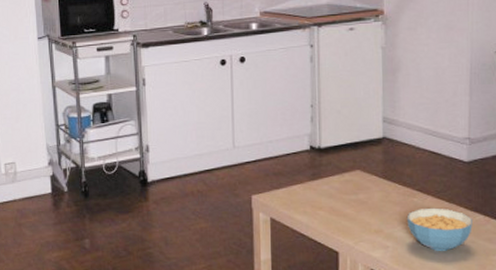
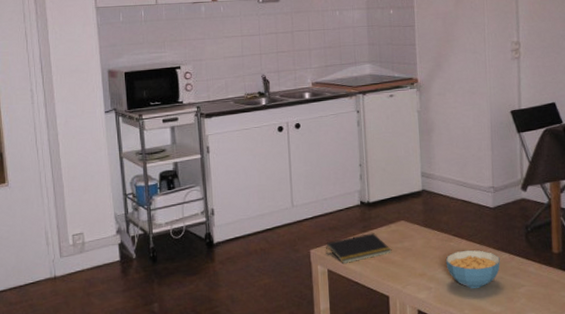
notepad: none [269,182,344,214] -> present [326,233,392,265]

